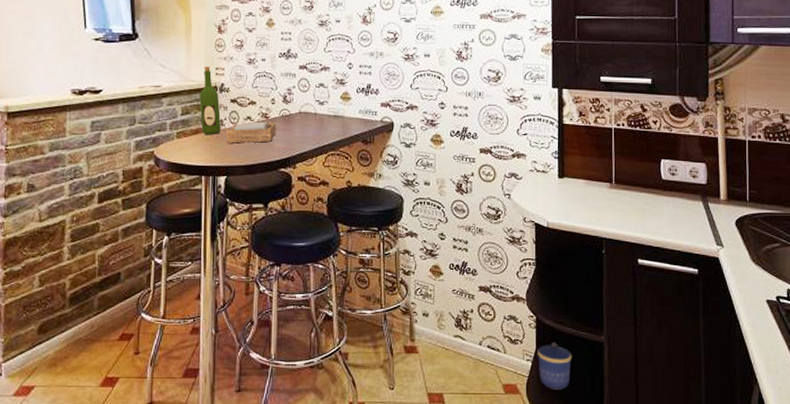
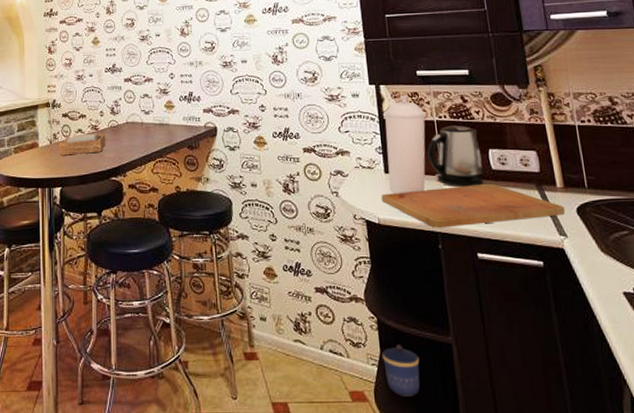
wine bottle: present [199,66,222,135] -> none [34,84,55,149]
cutting board: none [552,192,725,235] -> present [381,183,566,229]
canister: none [562,101,604,199] -> present [385,95,426,194]
kettle: none [601,134,653,196] -> present [427,125,484,188]

